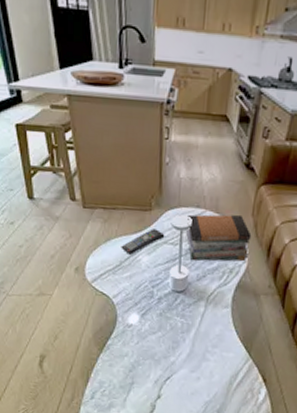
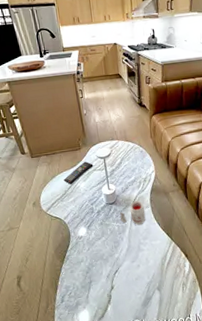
book stack: present [186,214,252,262] -> none [107,139,154,179]
candle: none [186,295,223,328] -> present [120,200,146,226]

